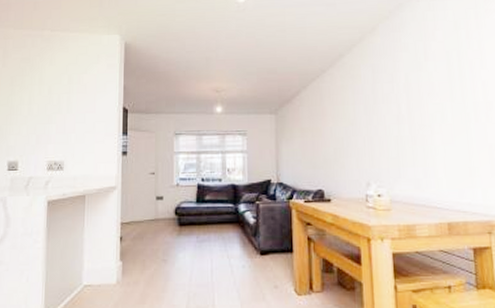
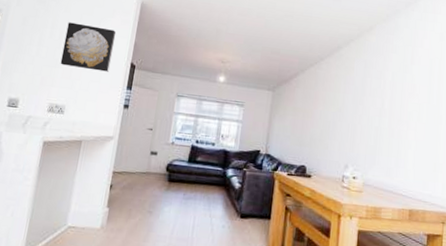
wall art: none [53,75,104,121] -> present [60,22,116,72]

